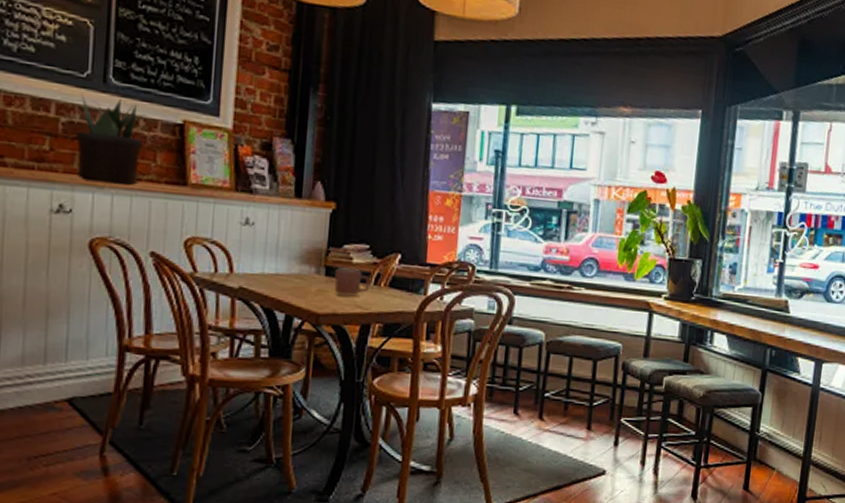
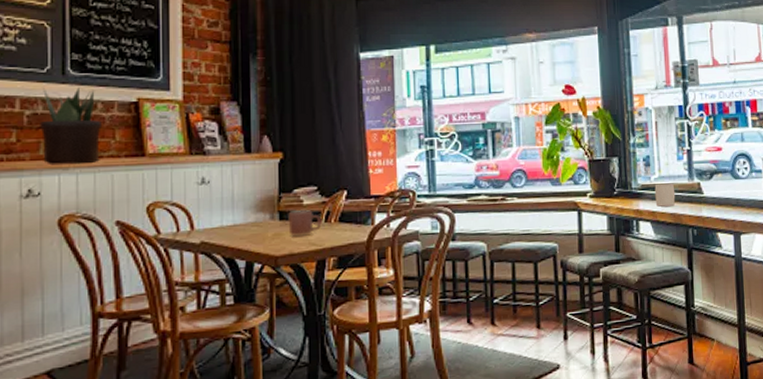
mug: none [735,295,759,321] -> present [654,183,676,207]

